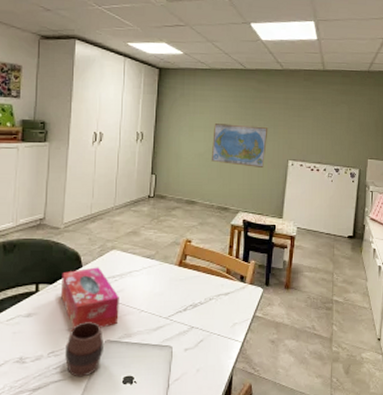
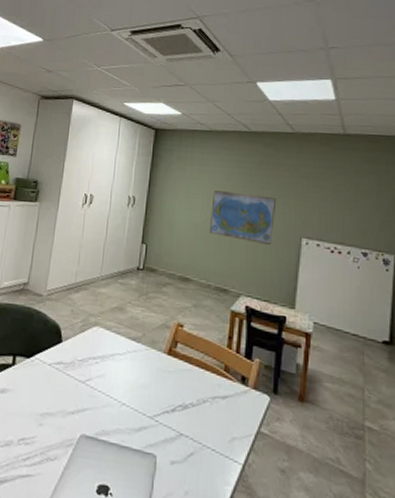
tissue box: present [61,267,119,328] -> none [37,344,99,419]
cup: present [65,322,104,377] -> none [36,408,79,476]

